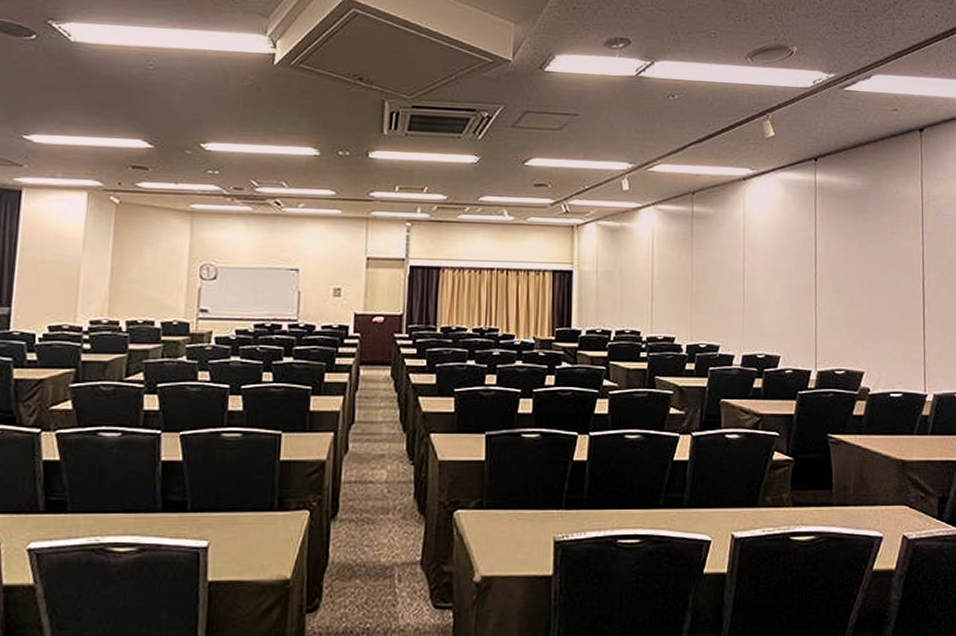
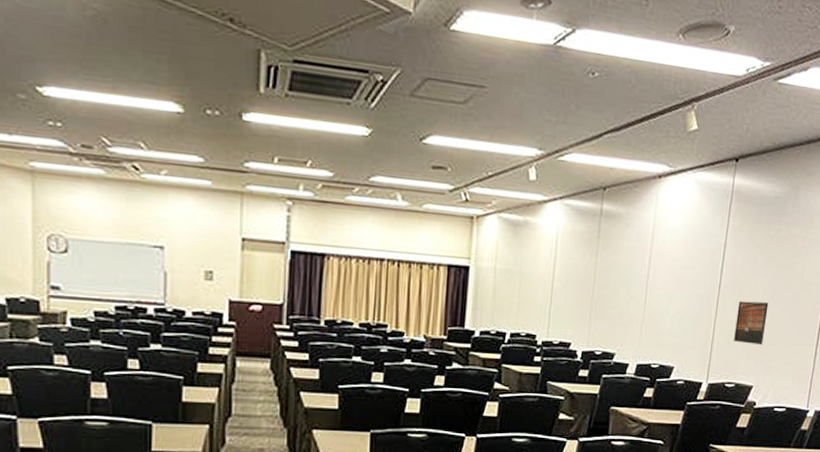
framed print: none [836,288,868,330] -> present [734,300,769,345]

